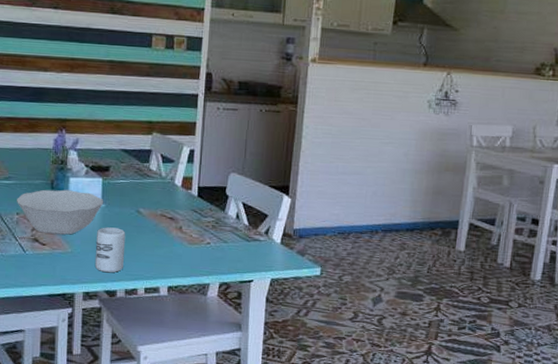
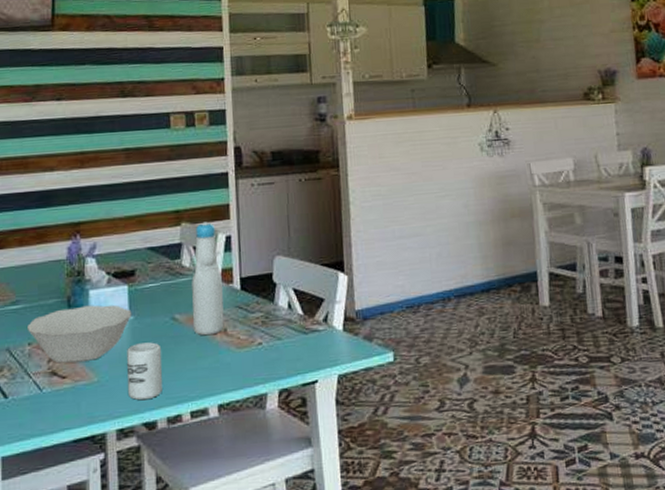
bottle: none [153,134,184,230] -> present [192,221,224,336]

